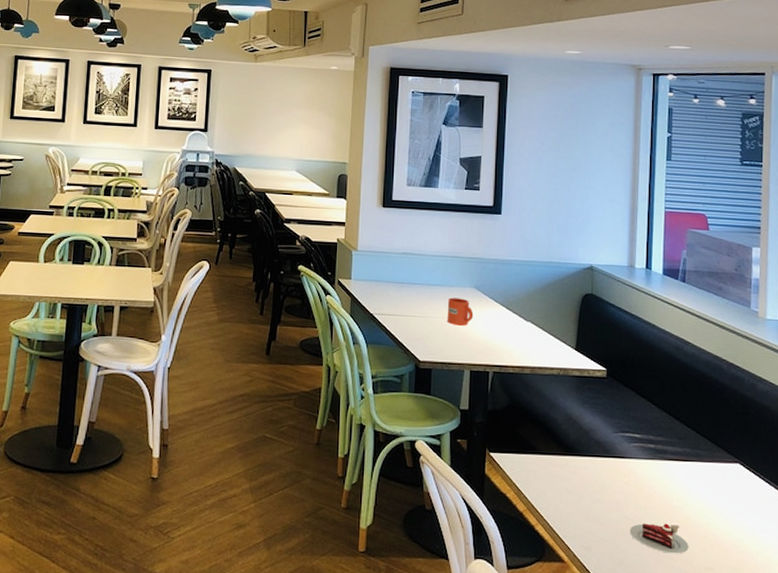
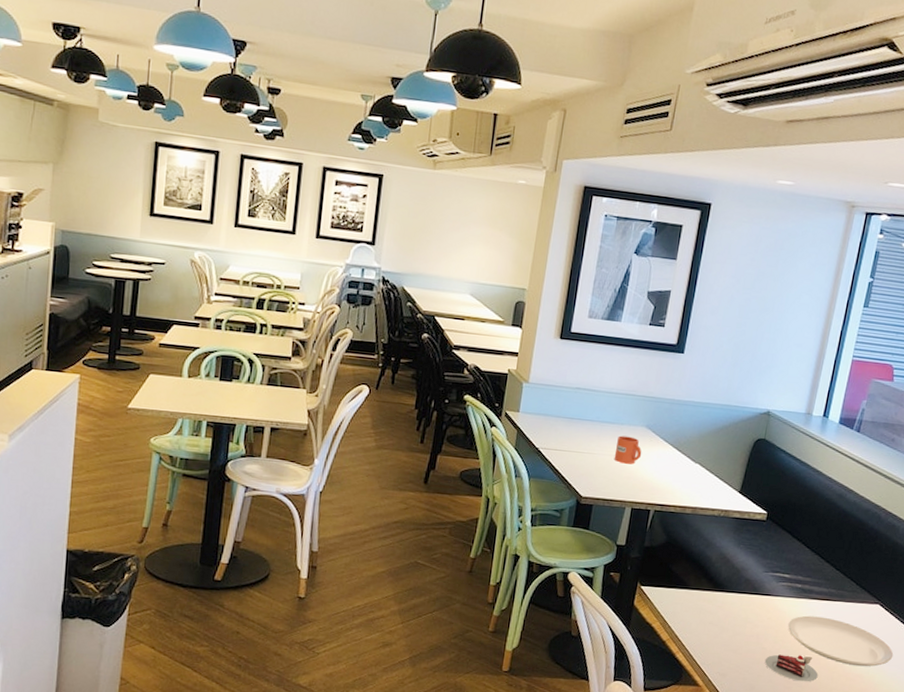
plate: none [646,478,765,535] -> present [787,615,894,667]

